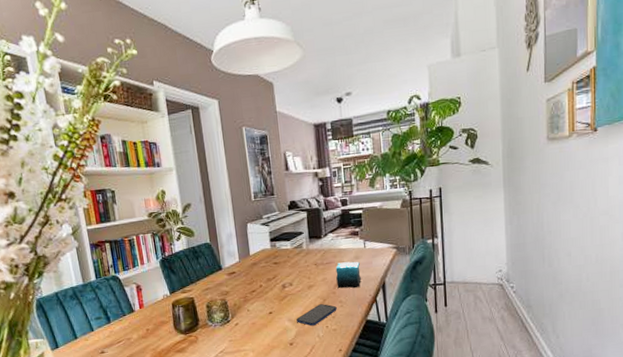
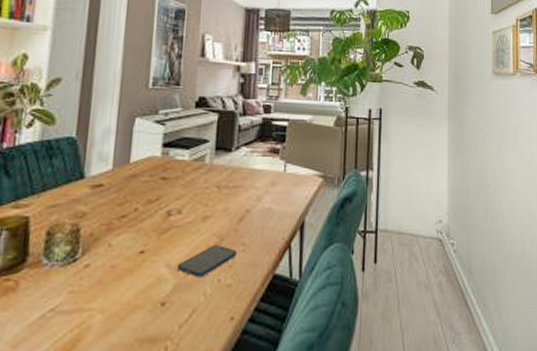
candle: present [335,261,361,288] -> none [242,188,276,227]

